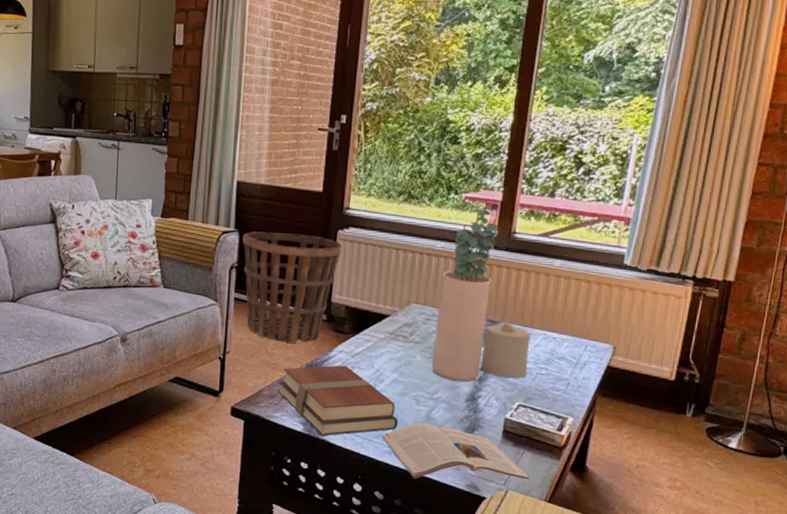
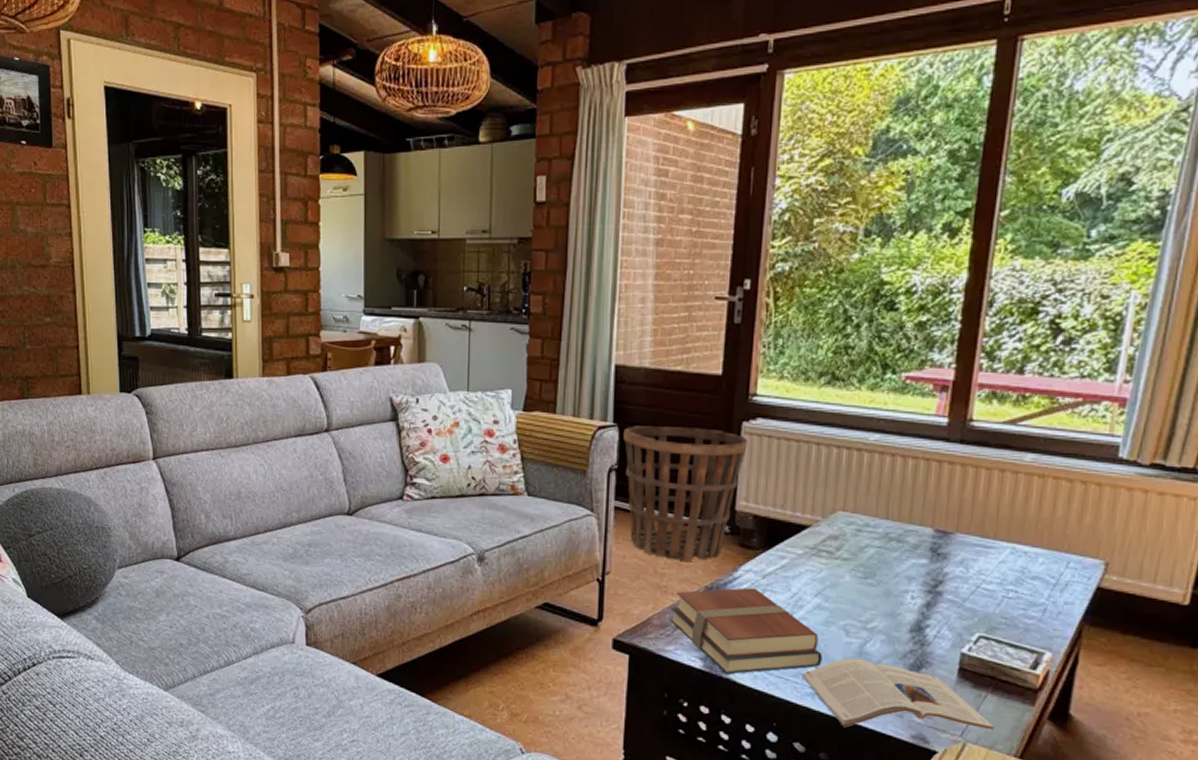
vase: present [431,202,499,383] -> none [864,382,950,609]
candle: present [480,321,531,379] -> none [928,531,994,604]

